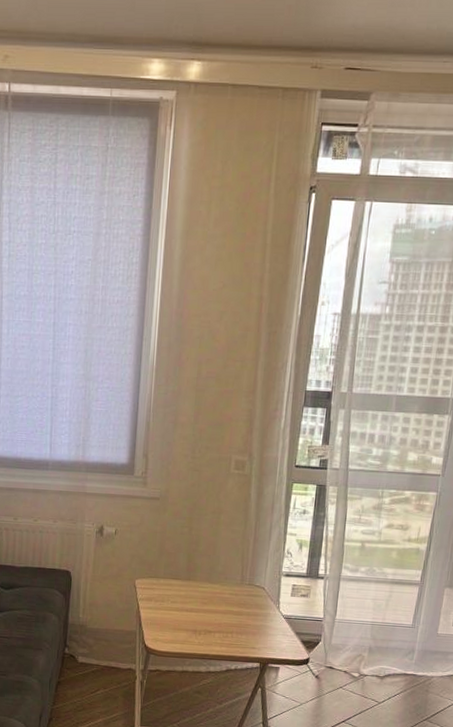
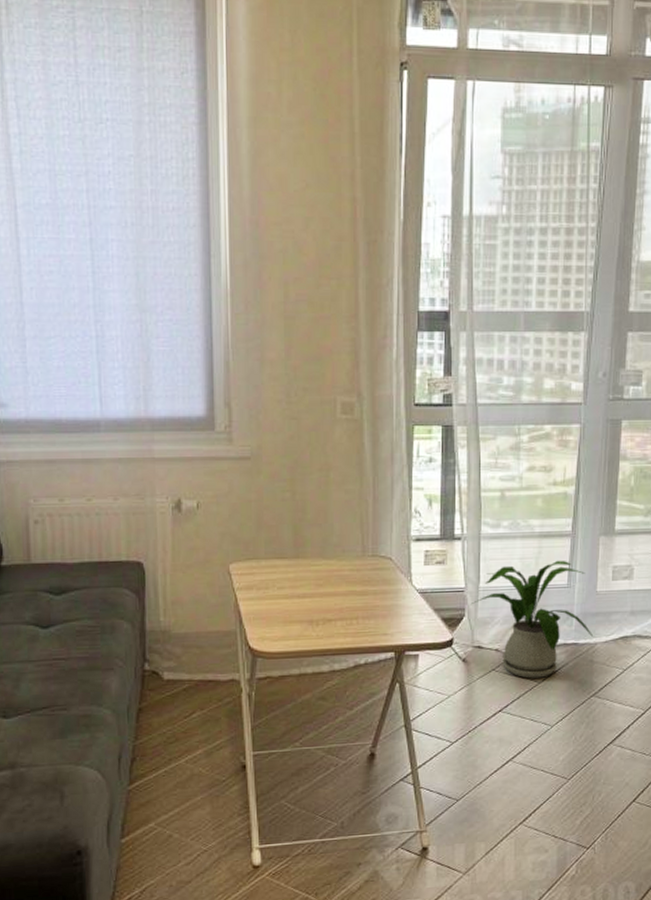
house plant: none [326,604,430,699] -> present [470,560,593,678]

